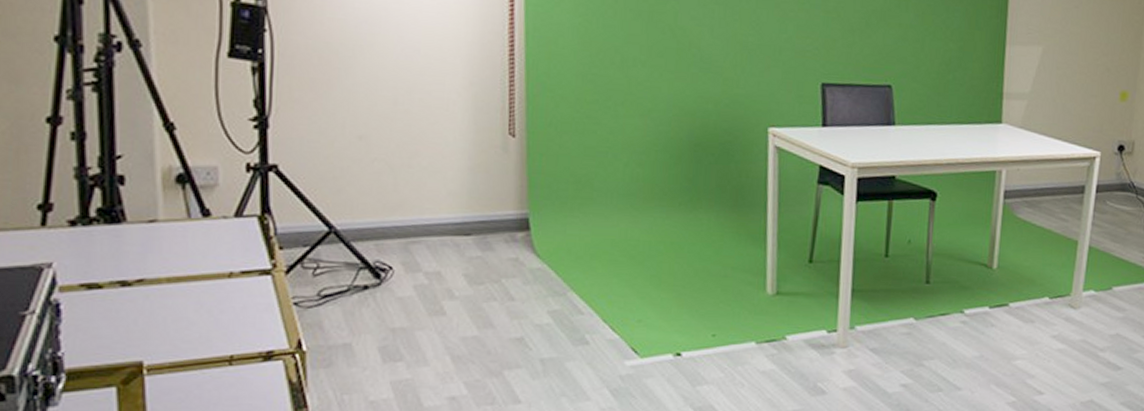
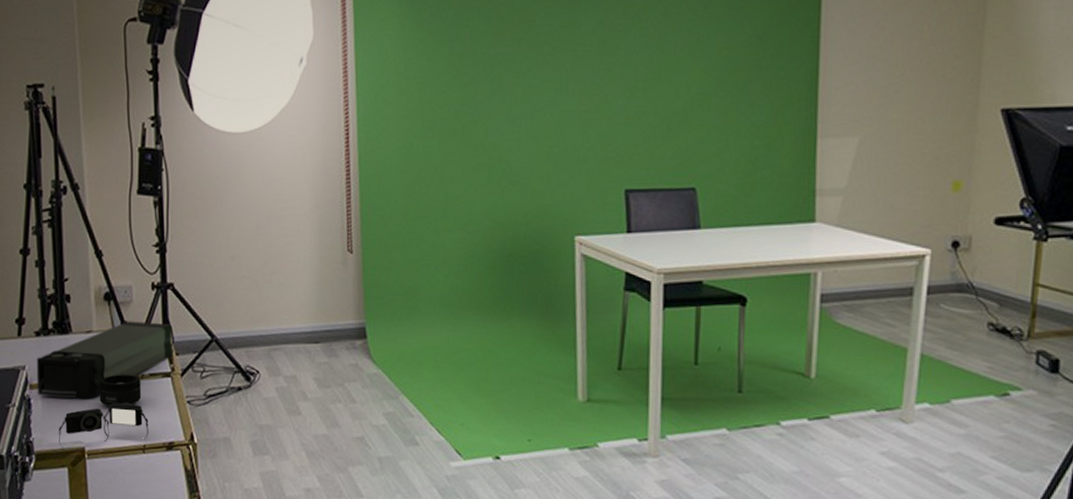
battery pack: none [69,208,276,303] -> present [36,321,173,399]
camera: none [102,305,238,364] -> present [58,402,149,449]
camera lens: none [166,271,229,312] -> present [99,373,142,407]

